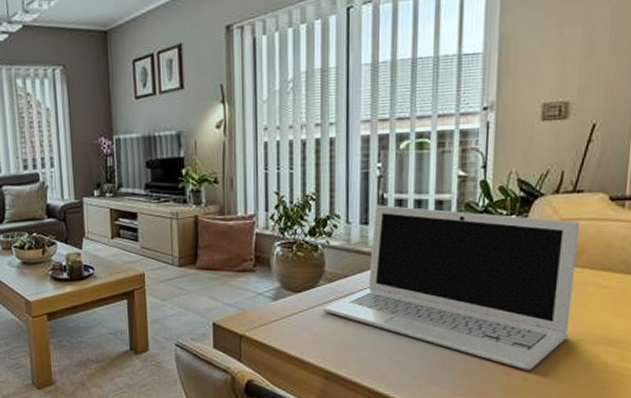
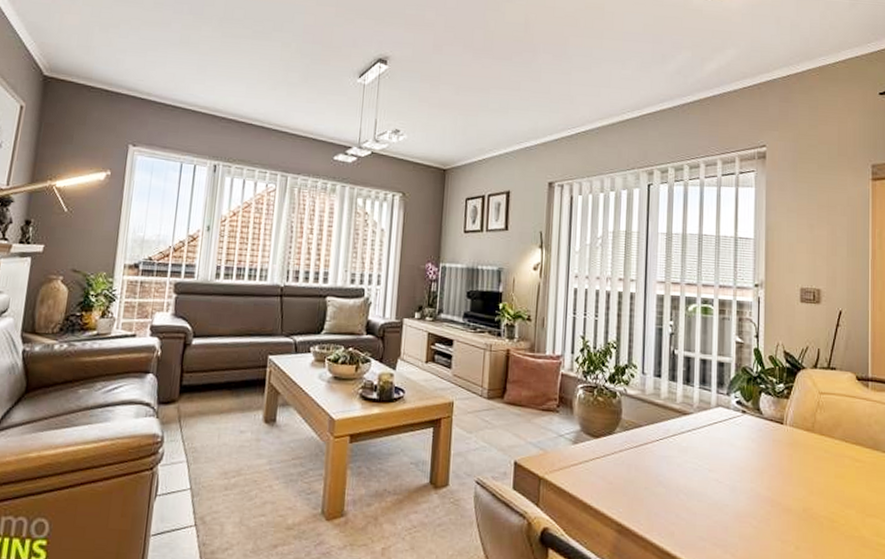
laptop: present [322,205,581,370] -> none [618,360,835,539]

